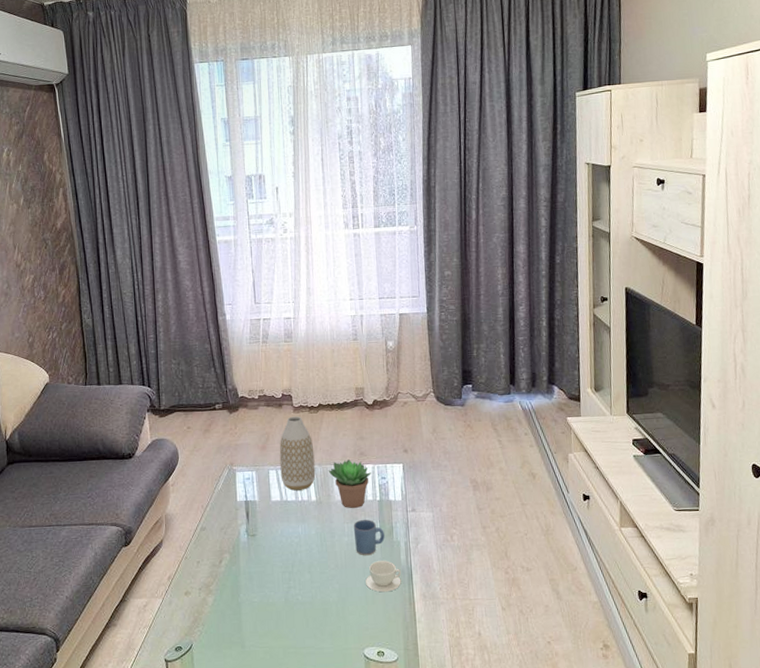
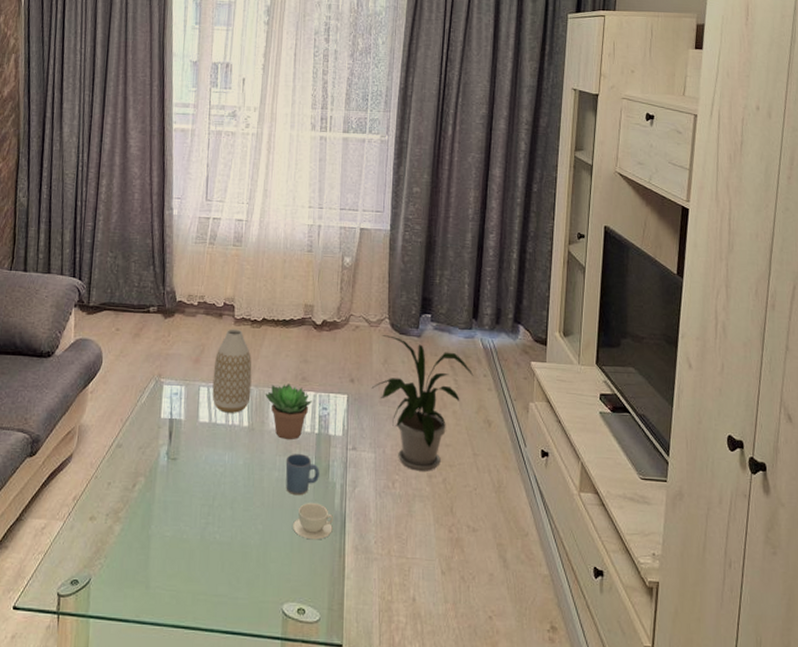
house plant: none [423,407,516,524] -> present [371,335,474,471]

